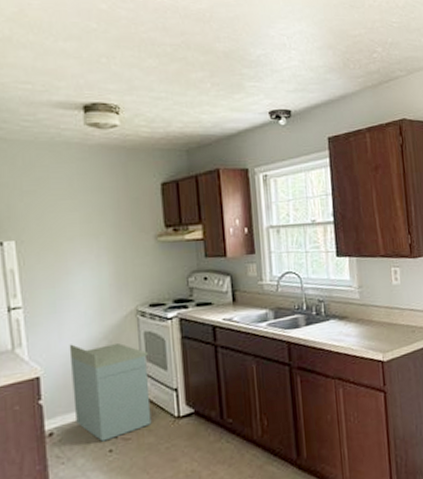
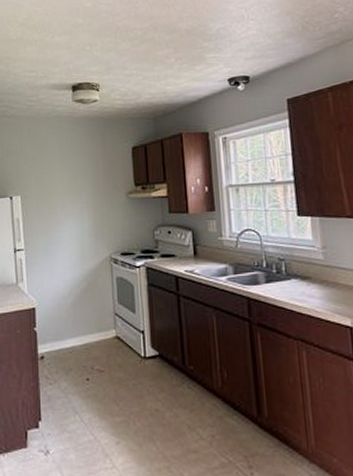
storage cabinet: present [69,343,152,442] -> none [57,283,122,370]

